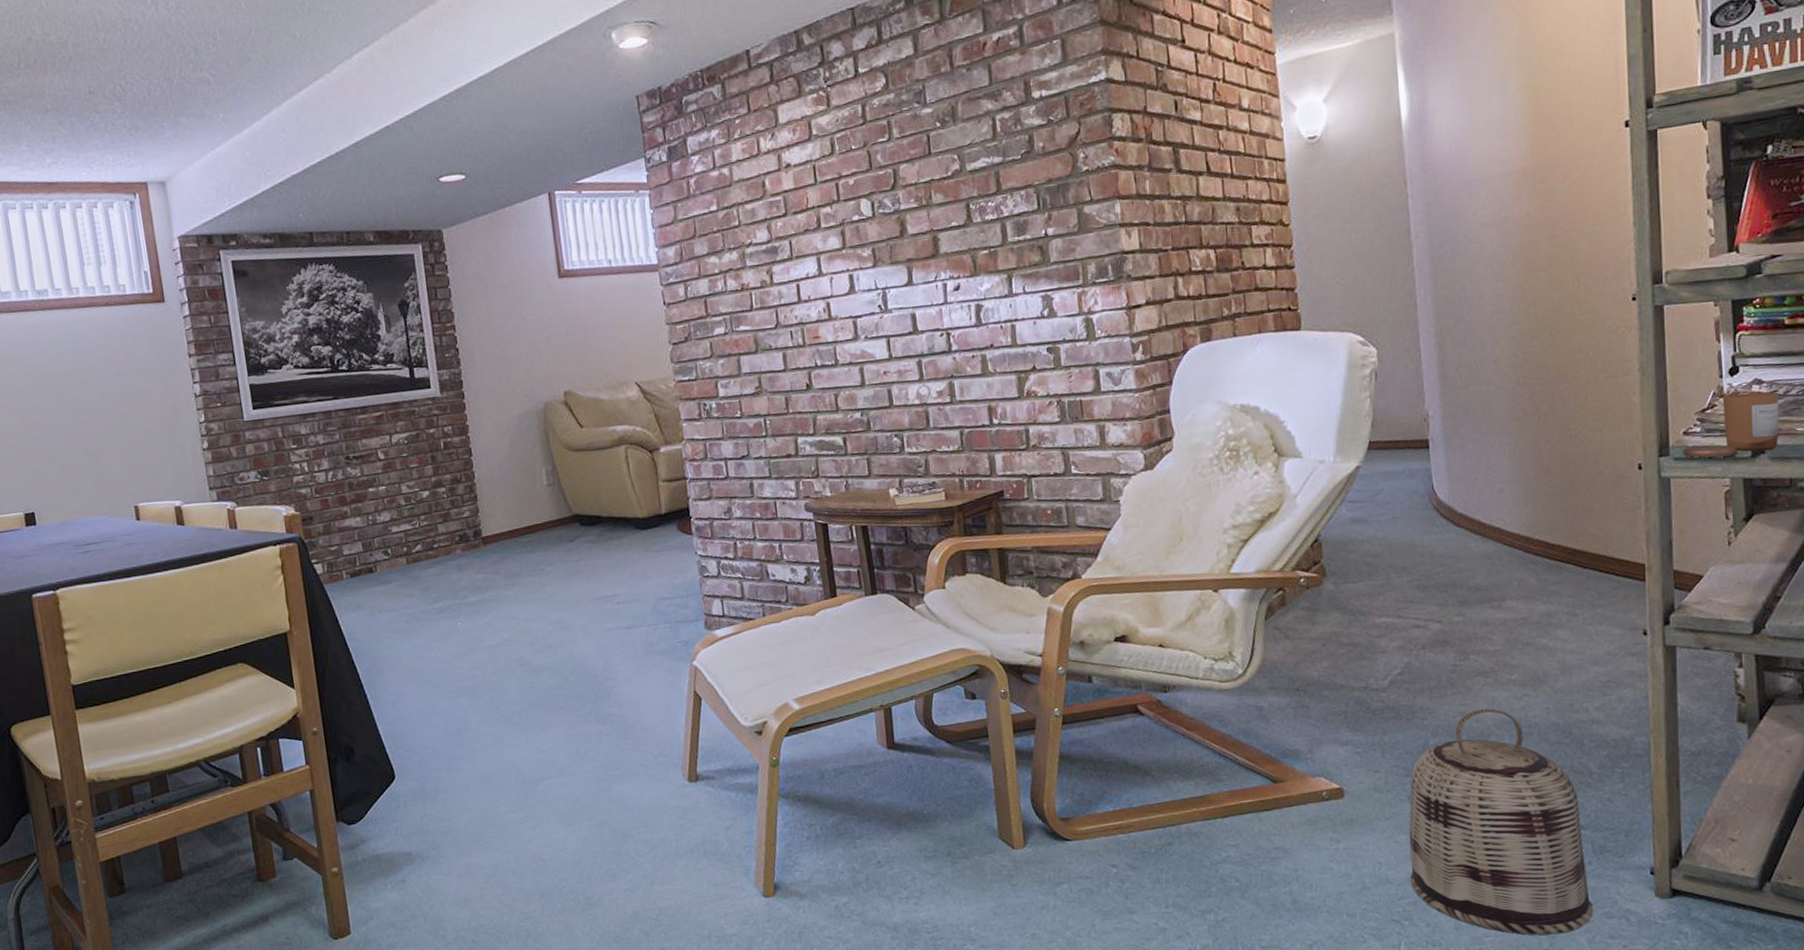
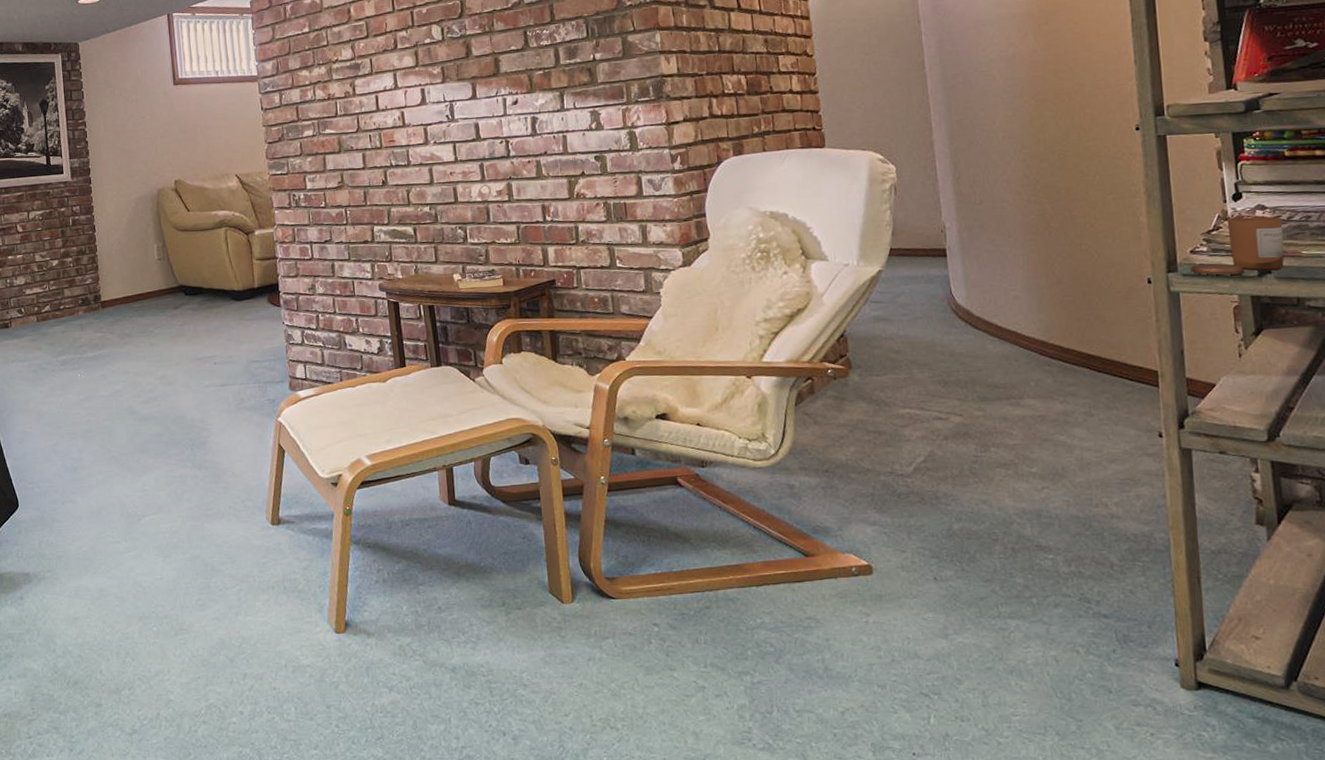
basket: present [1409,708,1593,936] -> none [935,498,1120,718]

